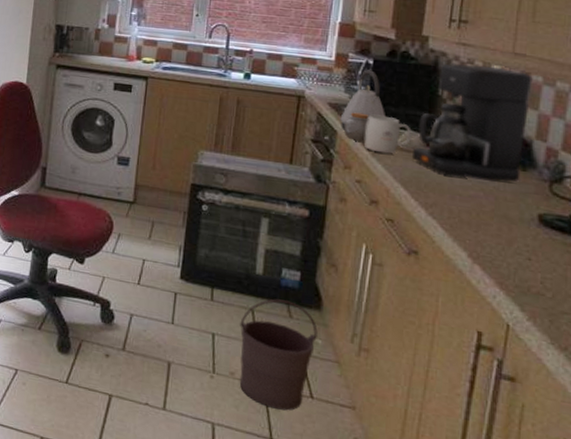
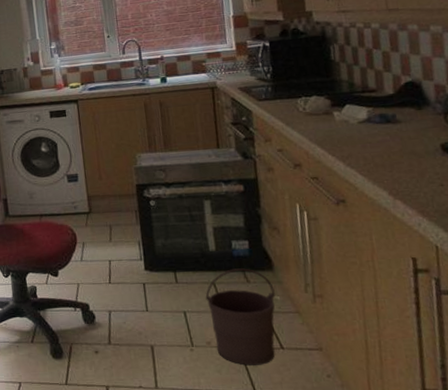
kettle: present [340,70,385,130] -> none [251,51,290,109]
jar: present [343,112,370,142] -> none [256,90,279,116]
mug: present [364,115,412,154] -> none [275,88,317,122]
coffee maker: present [411,63,533,182] -> none [319,24,417,128]

